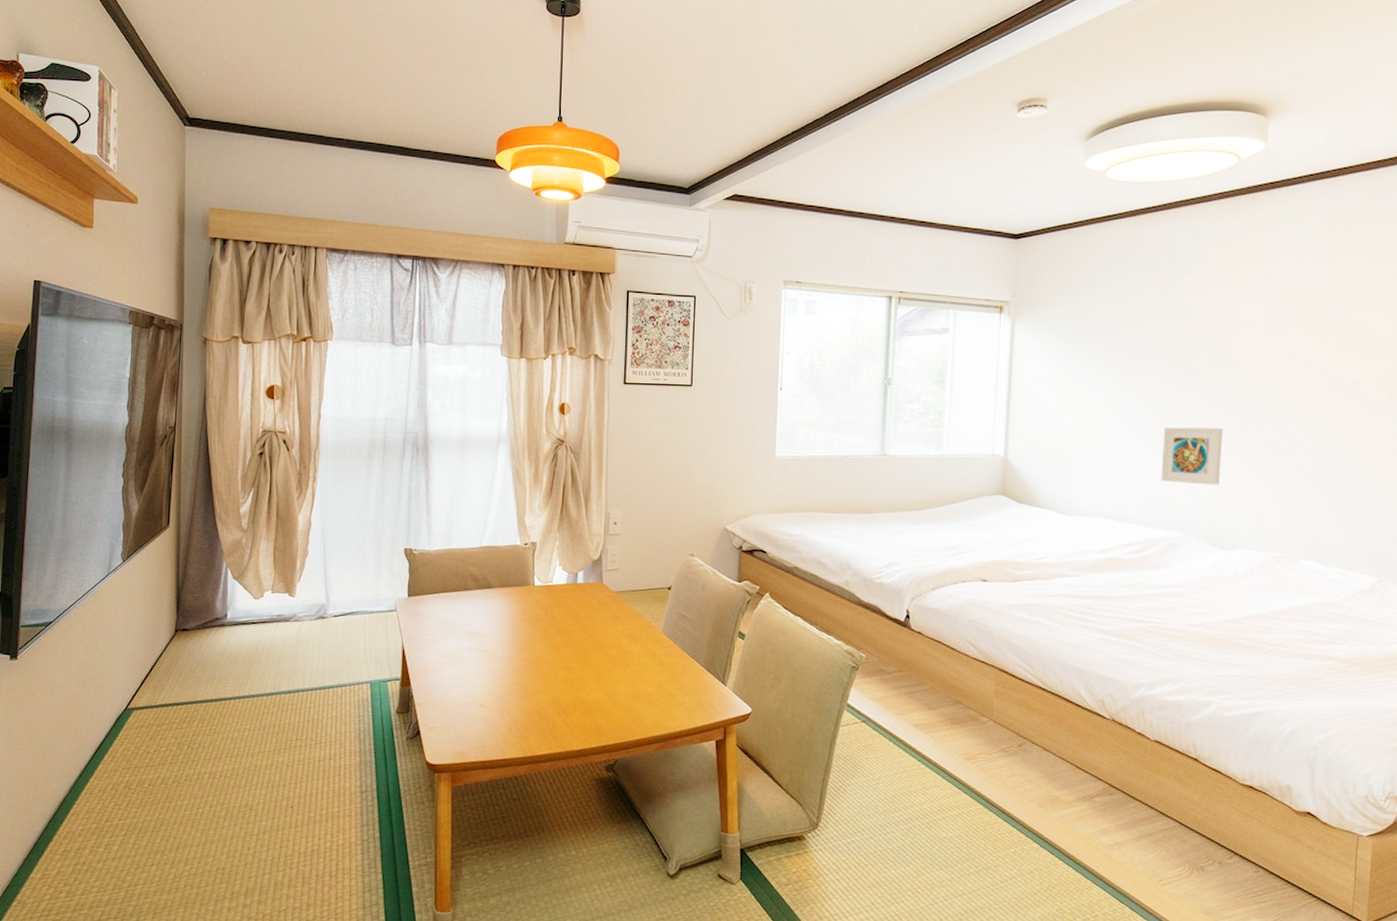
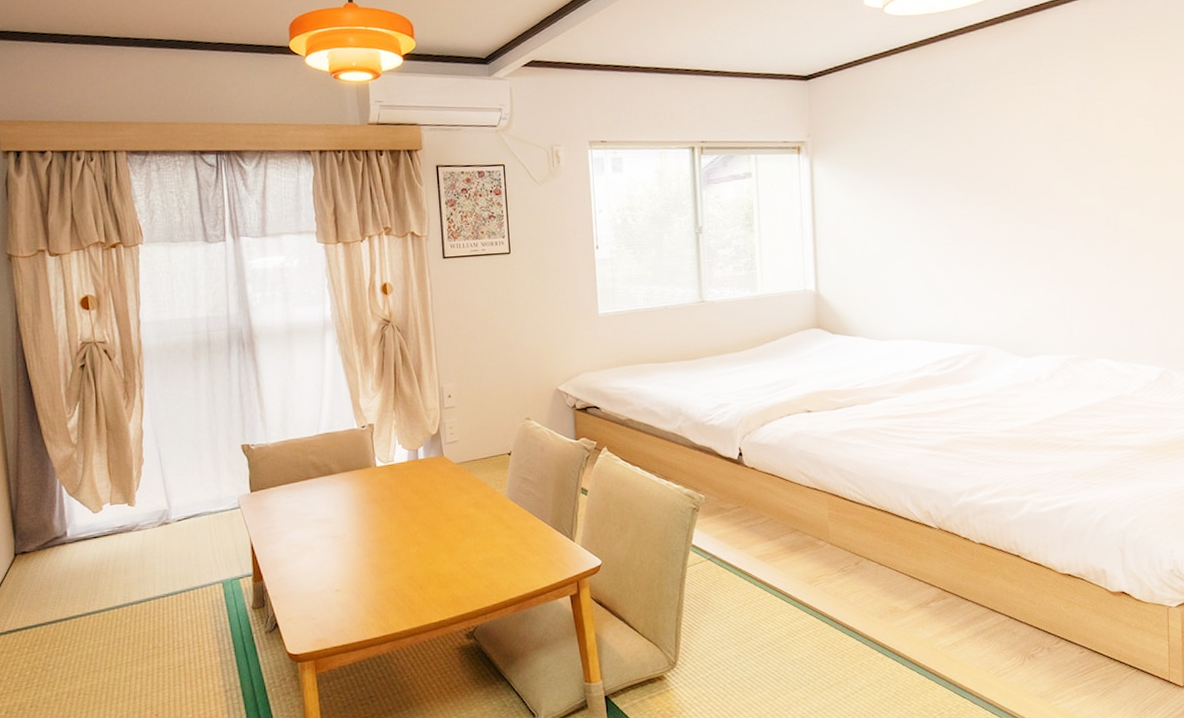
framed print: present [1161,427,1223,486] -> none [960,242,1016,300]

